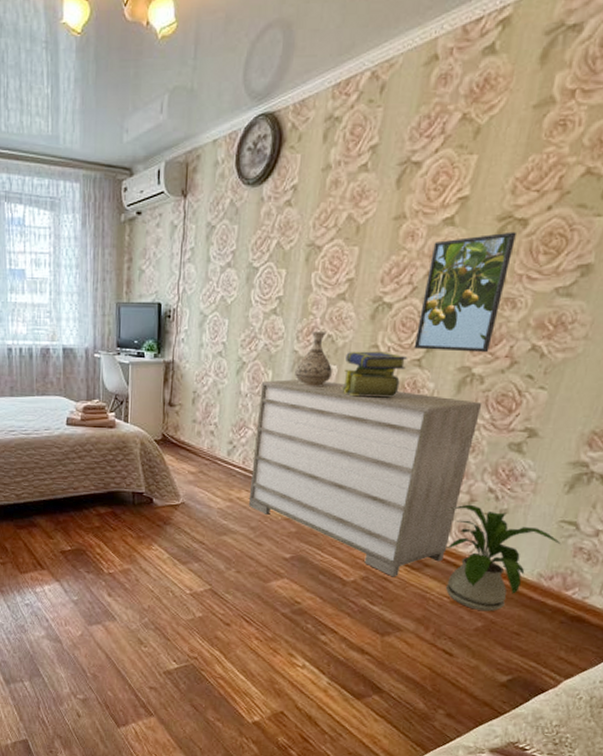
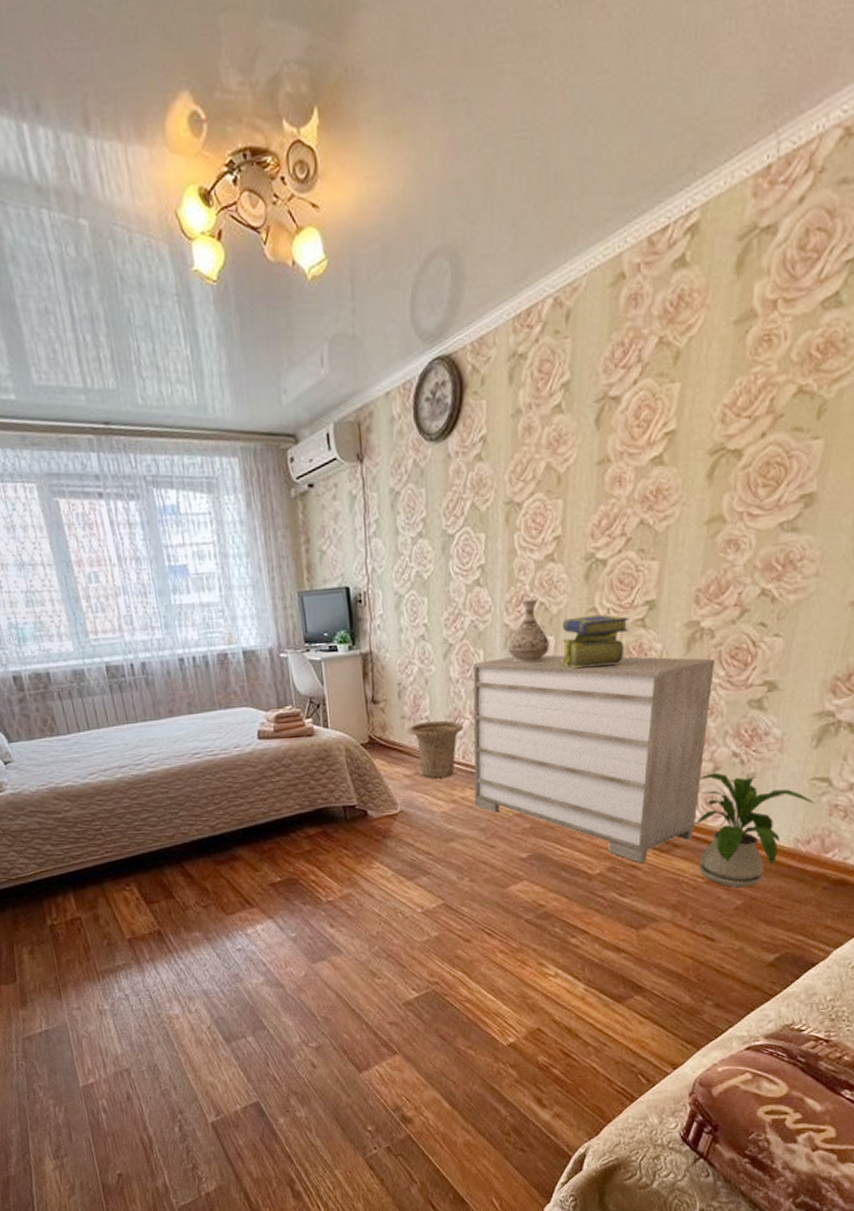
basket: none [199,427,246,479] -> present [410,720,463,779]
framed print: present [414,232,516,353] -> none [635,465,731,608]

